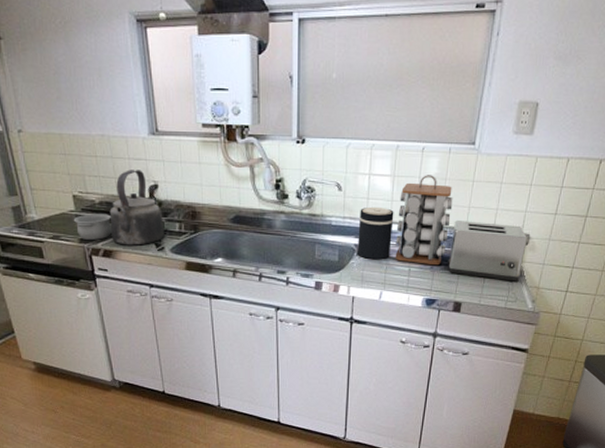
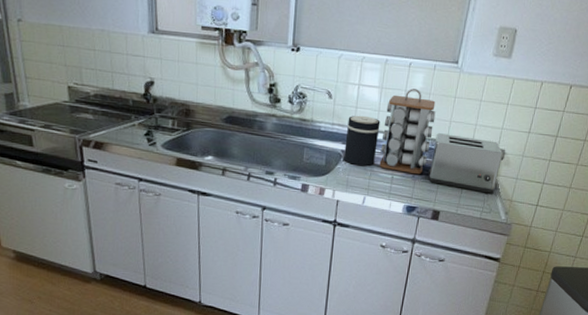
cooking pot: present [73,214,112,240] -> none [66,105,105,132]
kettle: present [109,170,165,246] -> none [103,65,158,140]

